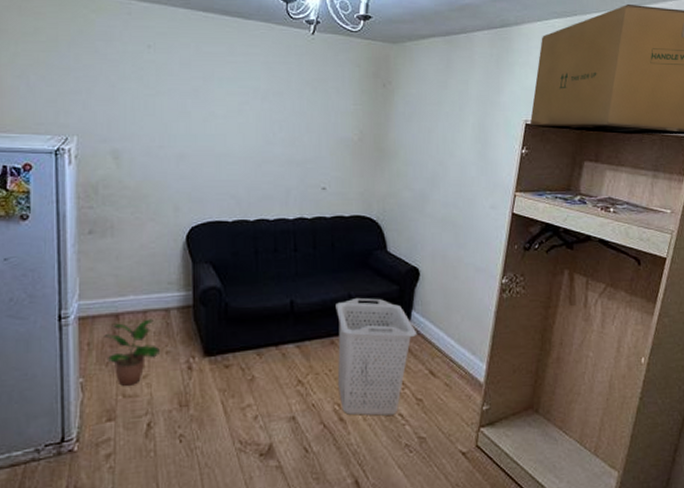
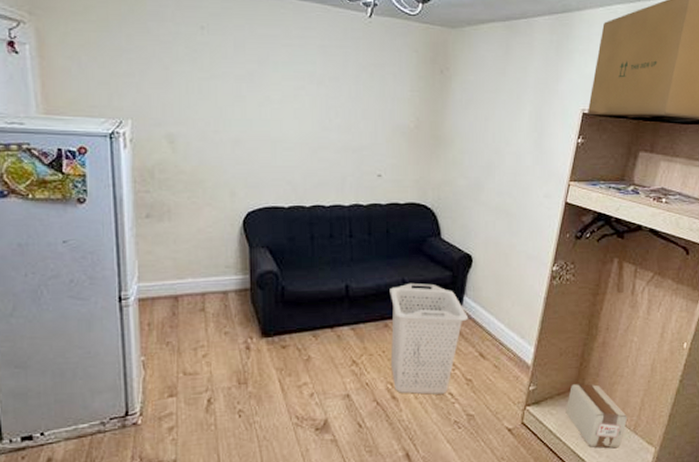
potted plant: present [104,319,160,386] -> none [163,301,218,364]
box: none [521,402,588,473] -> present [565,383,628,449]

